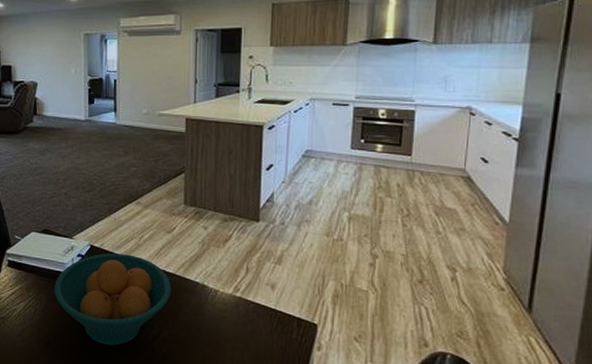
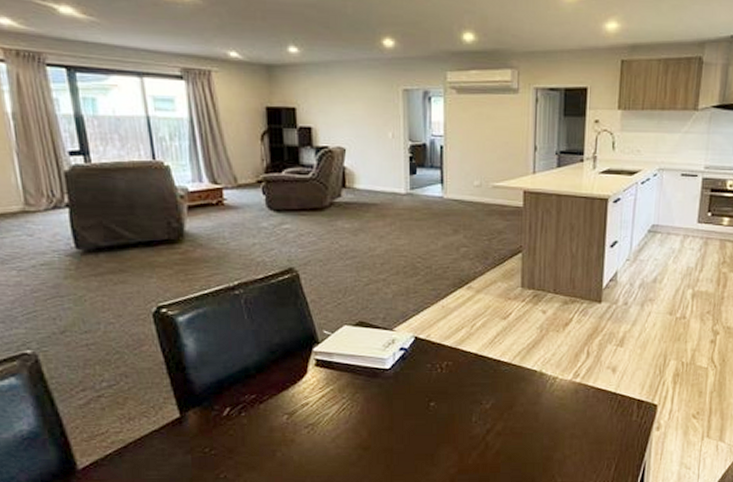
fruit bowl: present [54,253,172,346] -> none [373,345,507,444]

